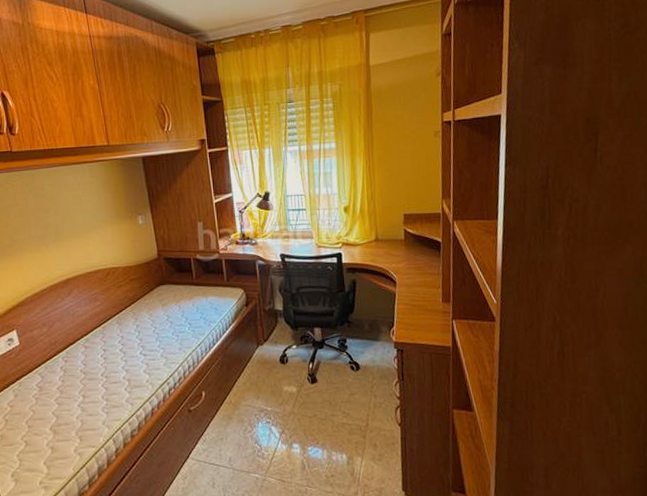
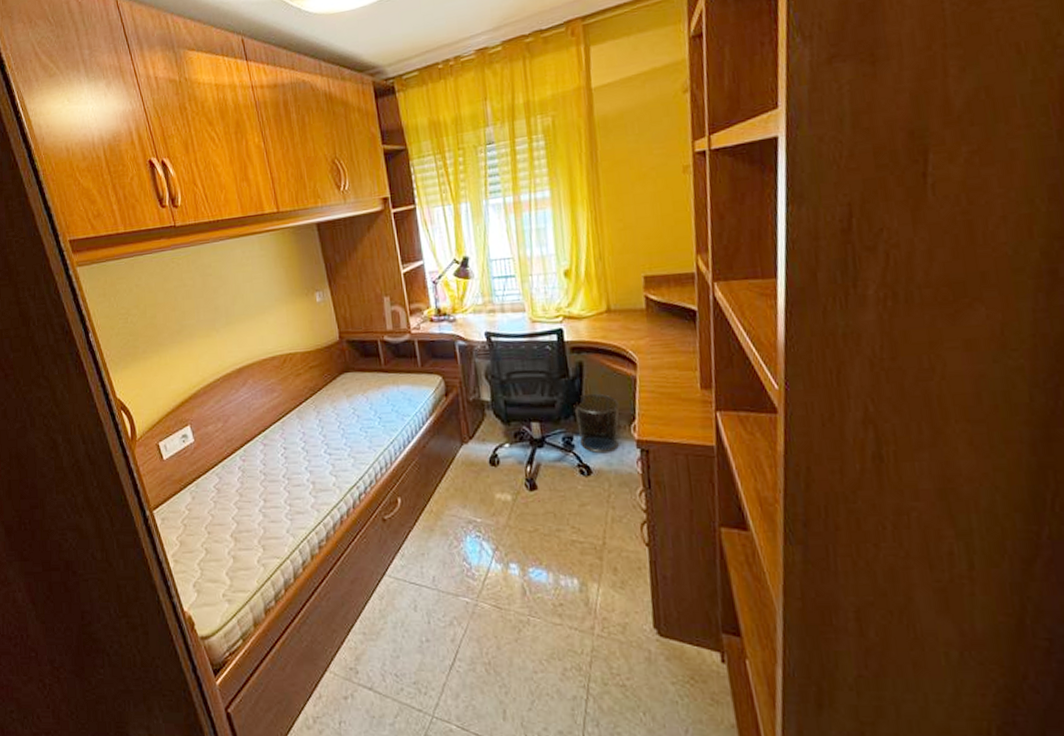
waste bin: none [348,305,382,352] -> present [573,393,619,453]

